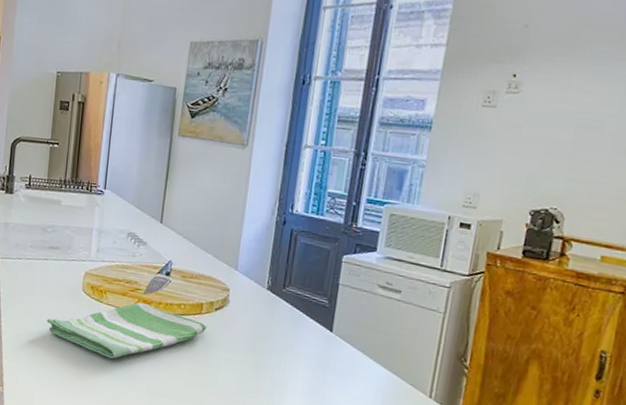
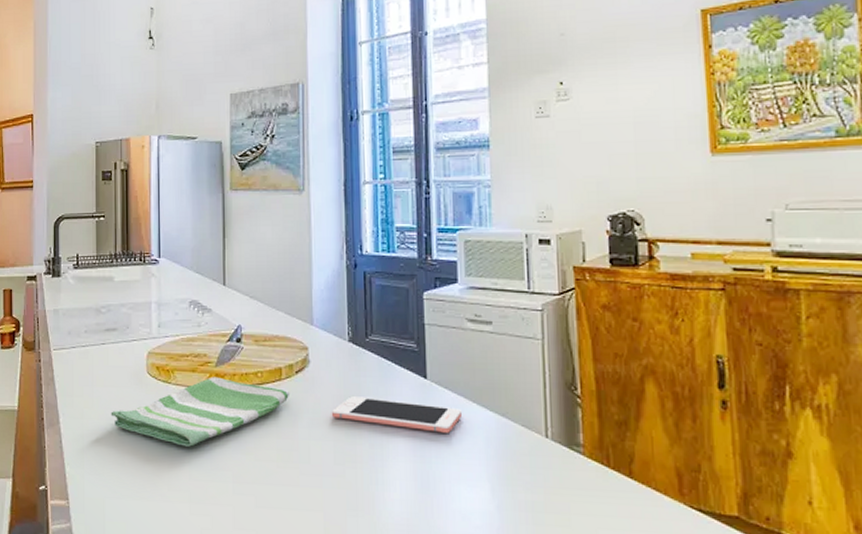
cell phone: none [241,337,358,381] -> present [331,396,462,433]

